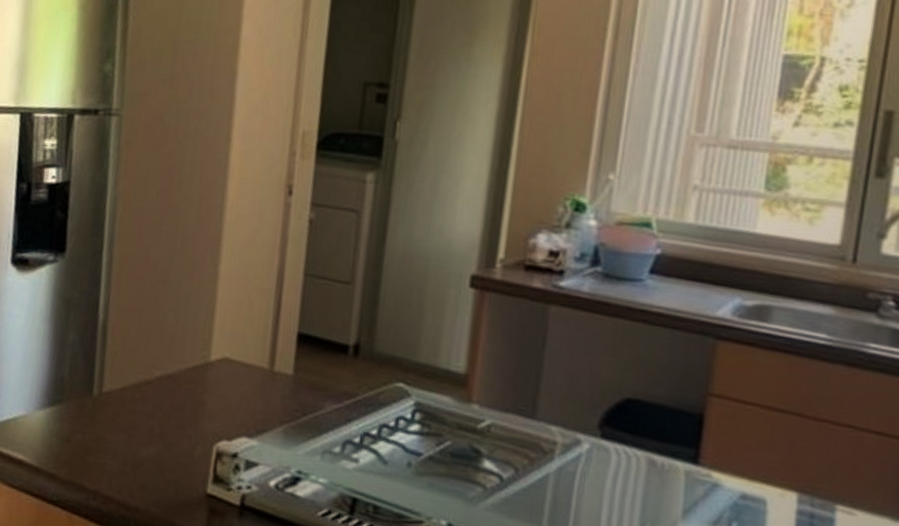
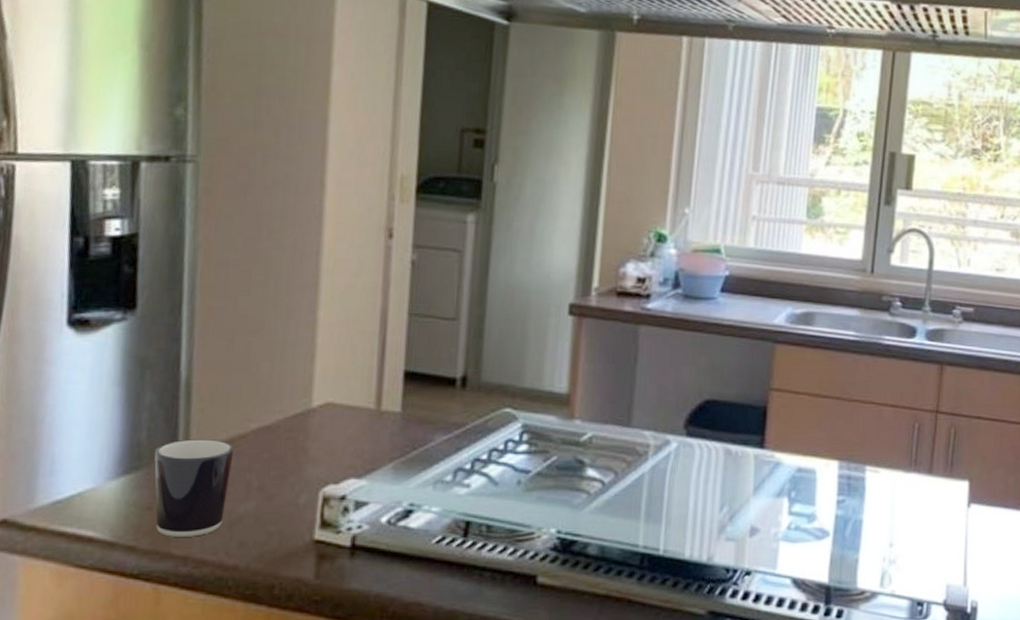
mug: none [73,379,141,474] -> present [154,439,234,537]

